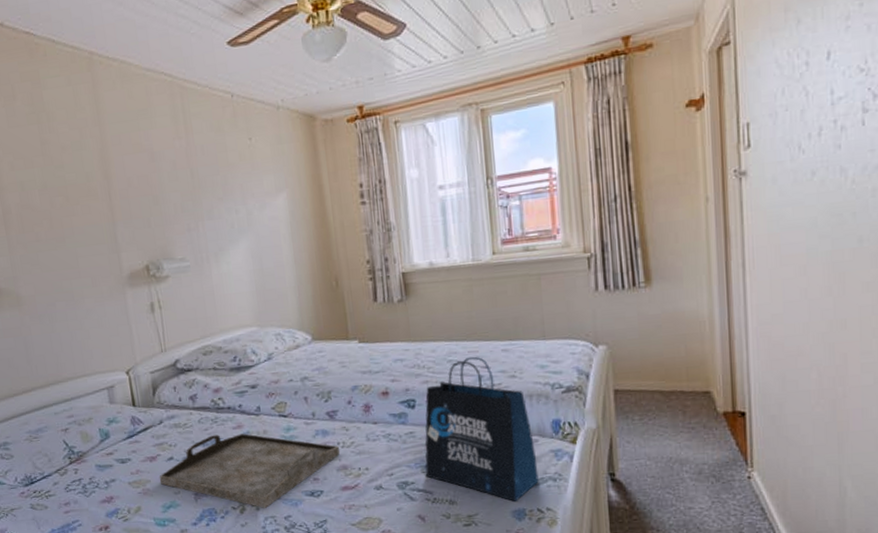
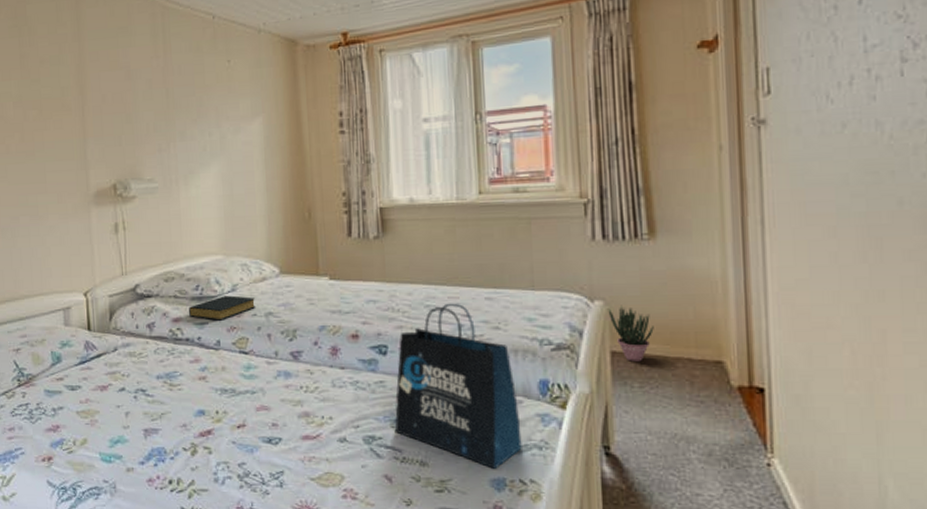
serving tray: present [159,433,340,508] -> none [108,368,302,452]
hardback book: none [228,364,292,388] -> present [189,295,256,321]
potted plant: none [610,348,651,398] -> present [607,305,654,362]

